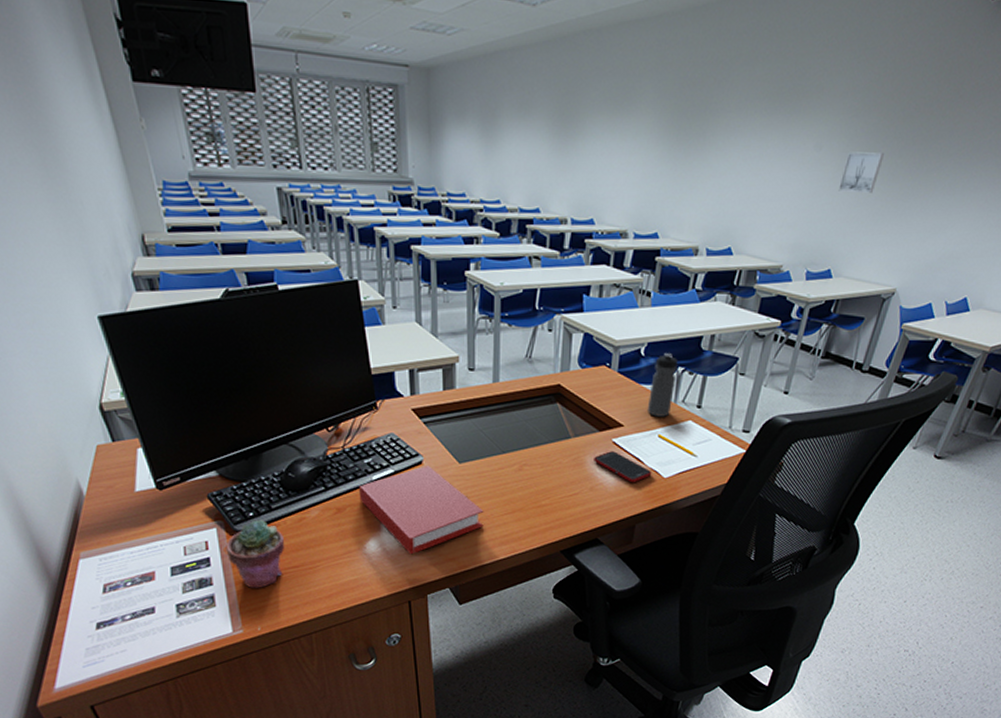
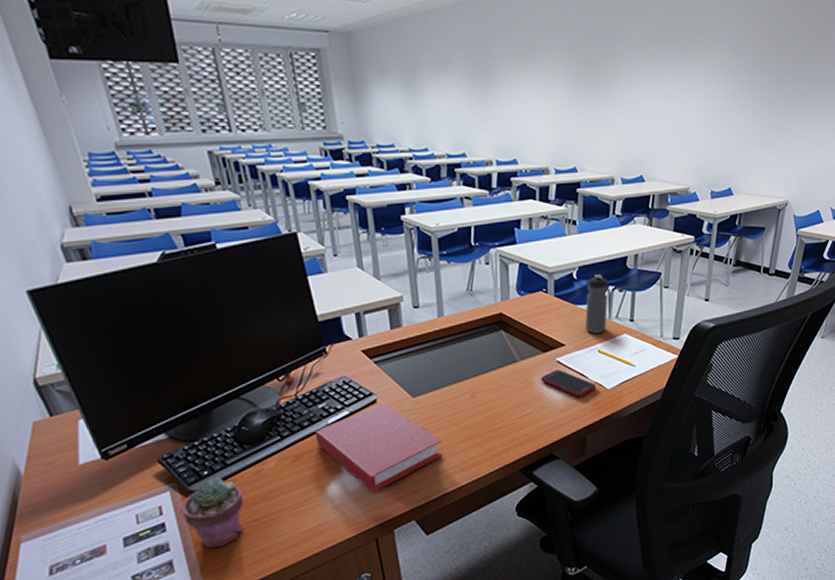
wall art: present [838,151,884,193] -> none [728,85,763,120]

